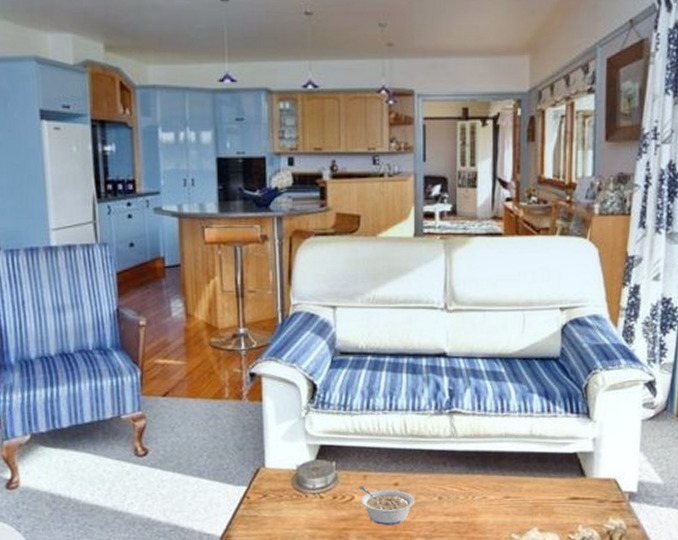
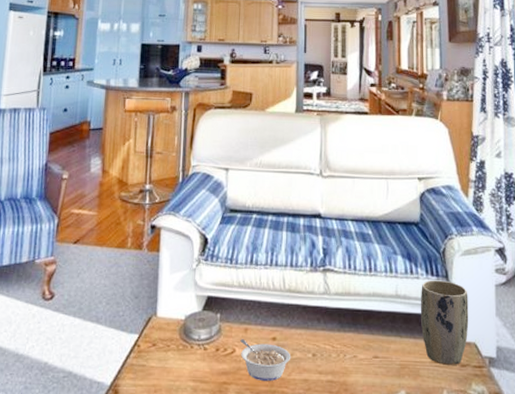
plant pot: none [556,417,611,502] -> present [420,280,469,366]

